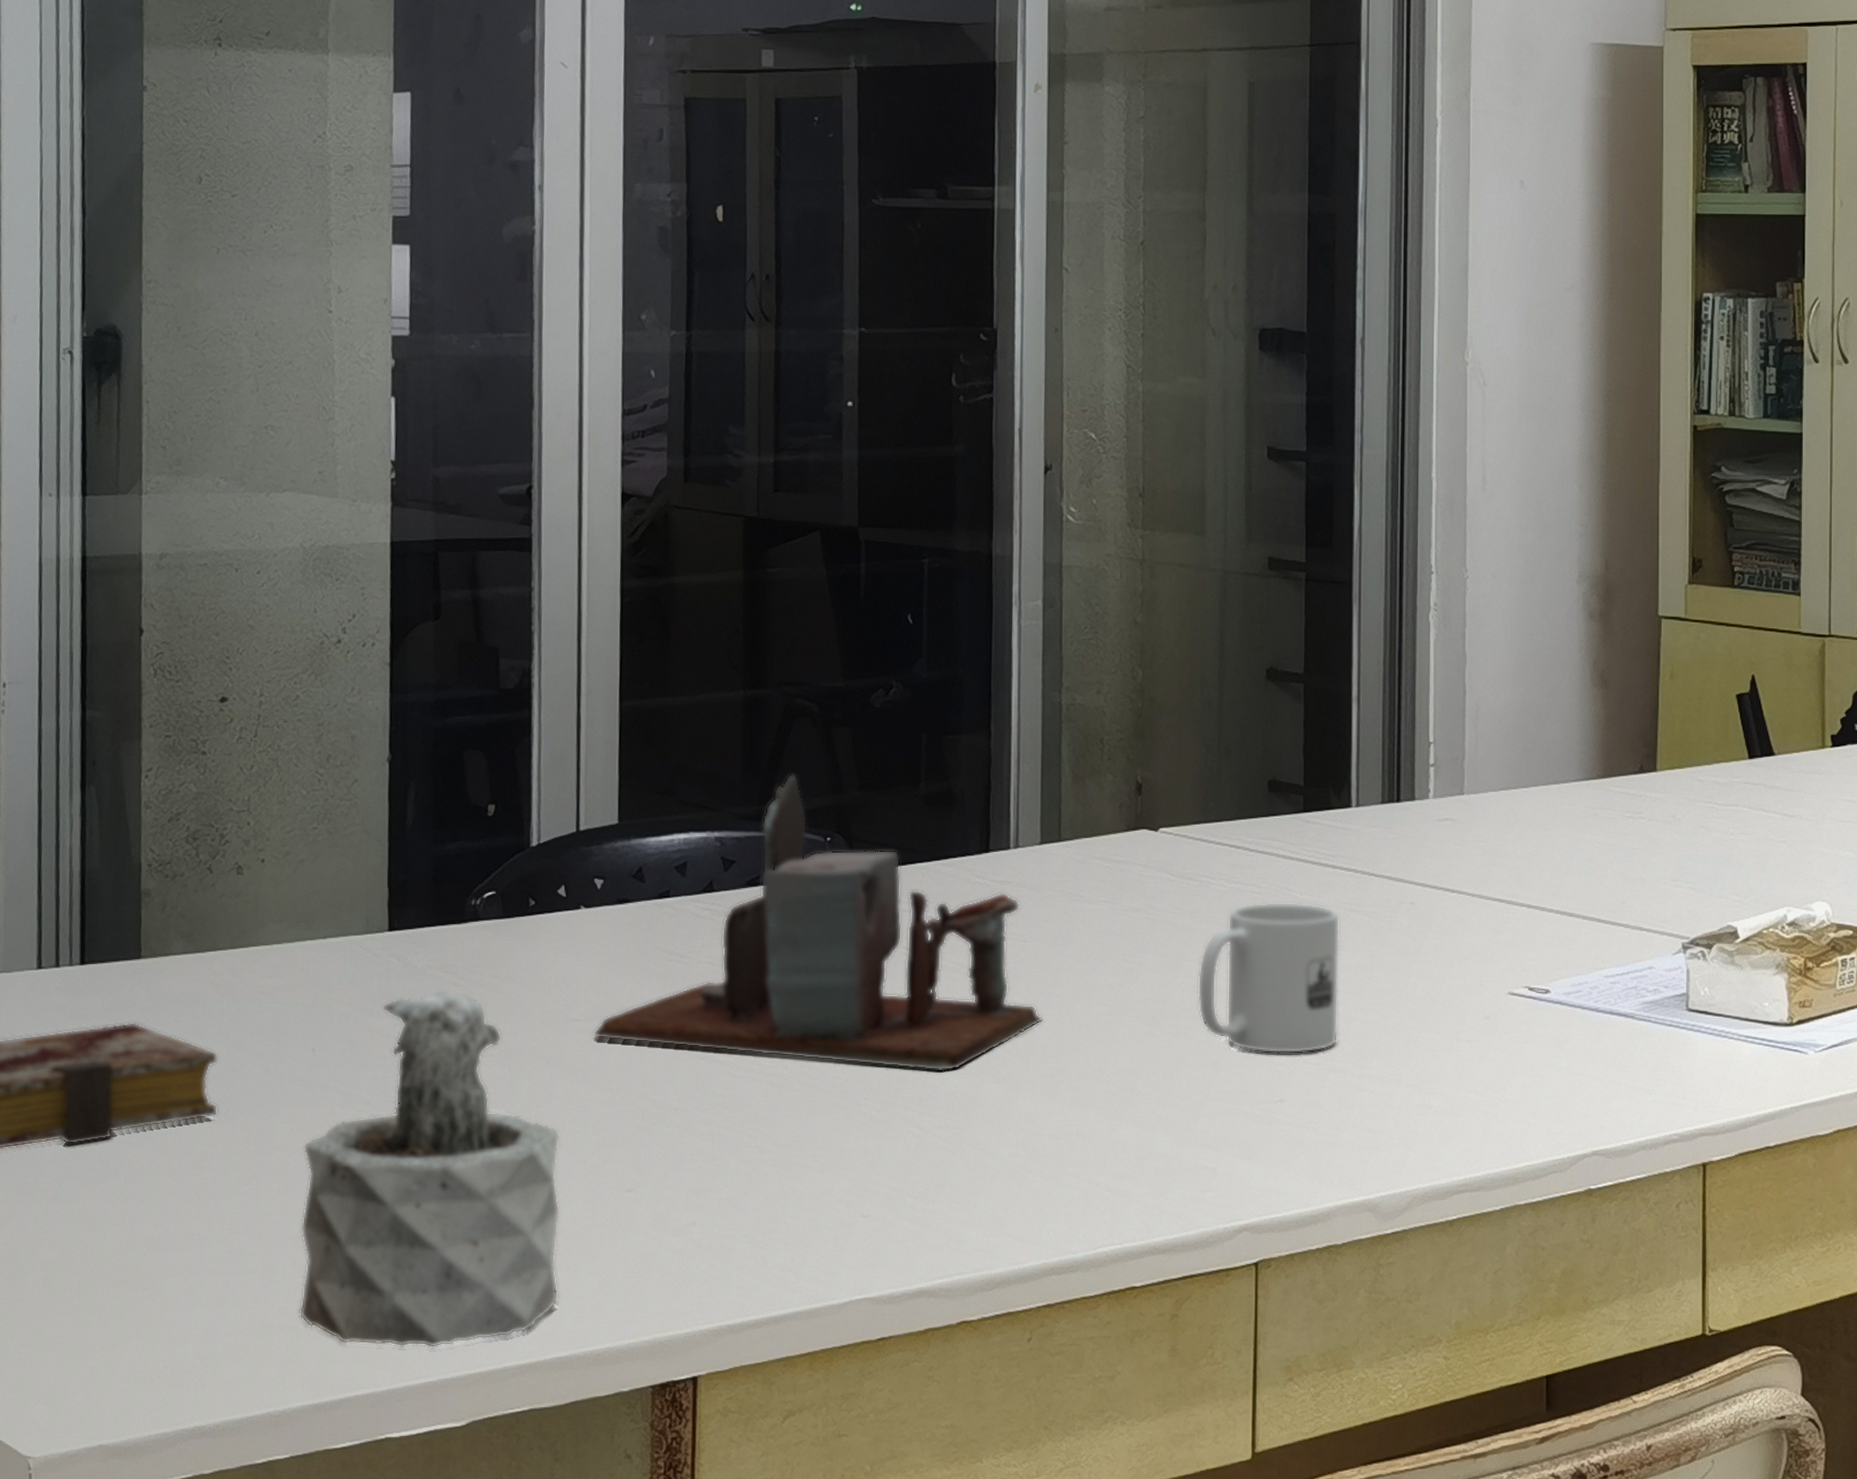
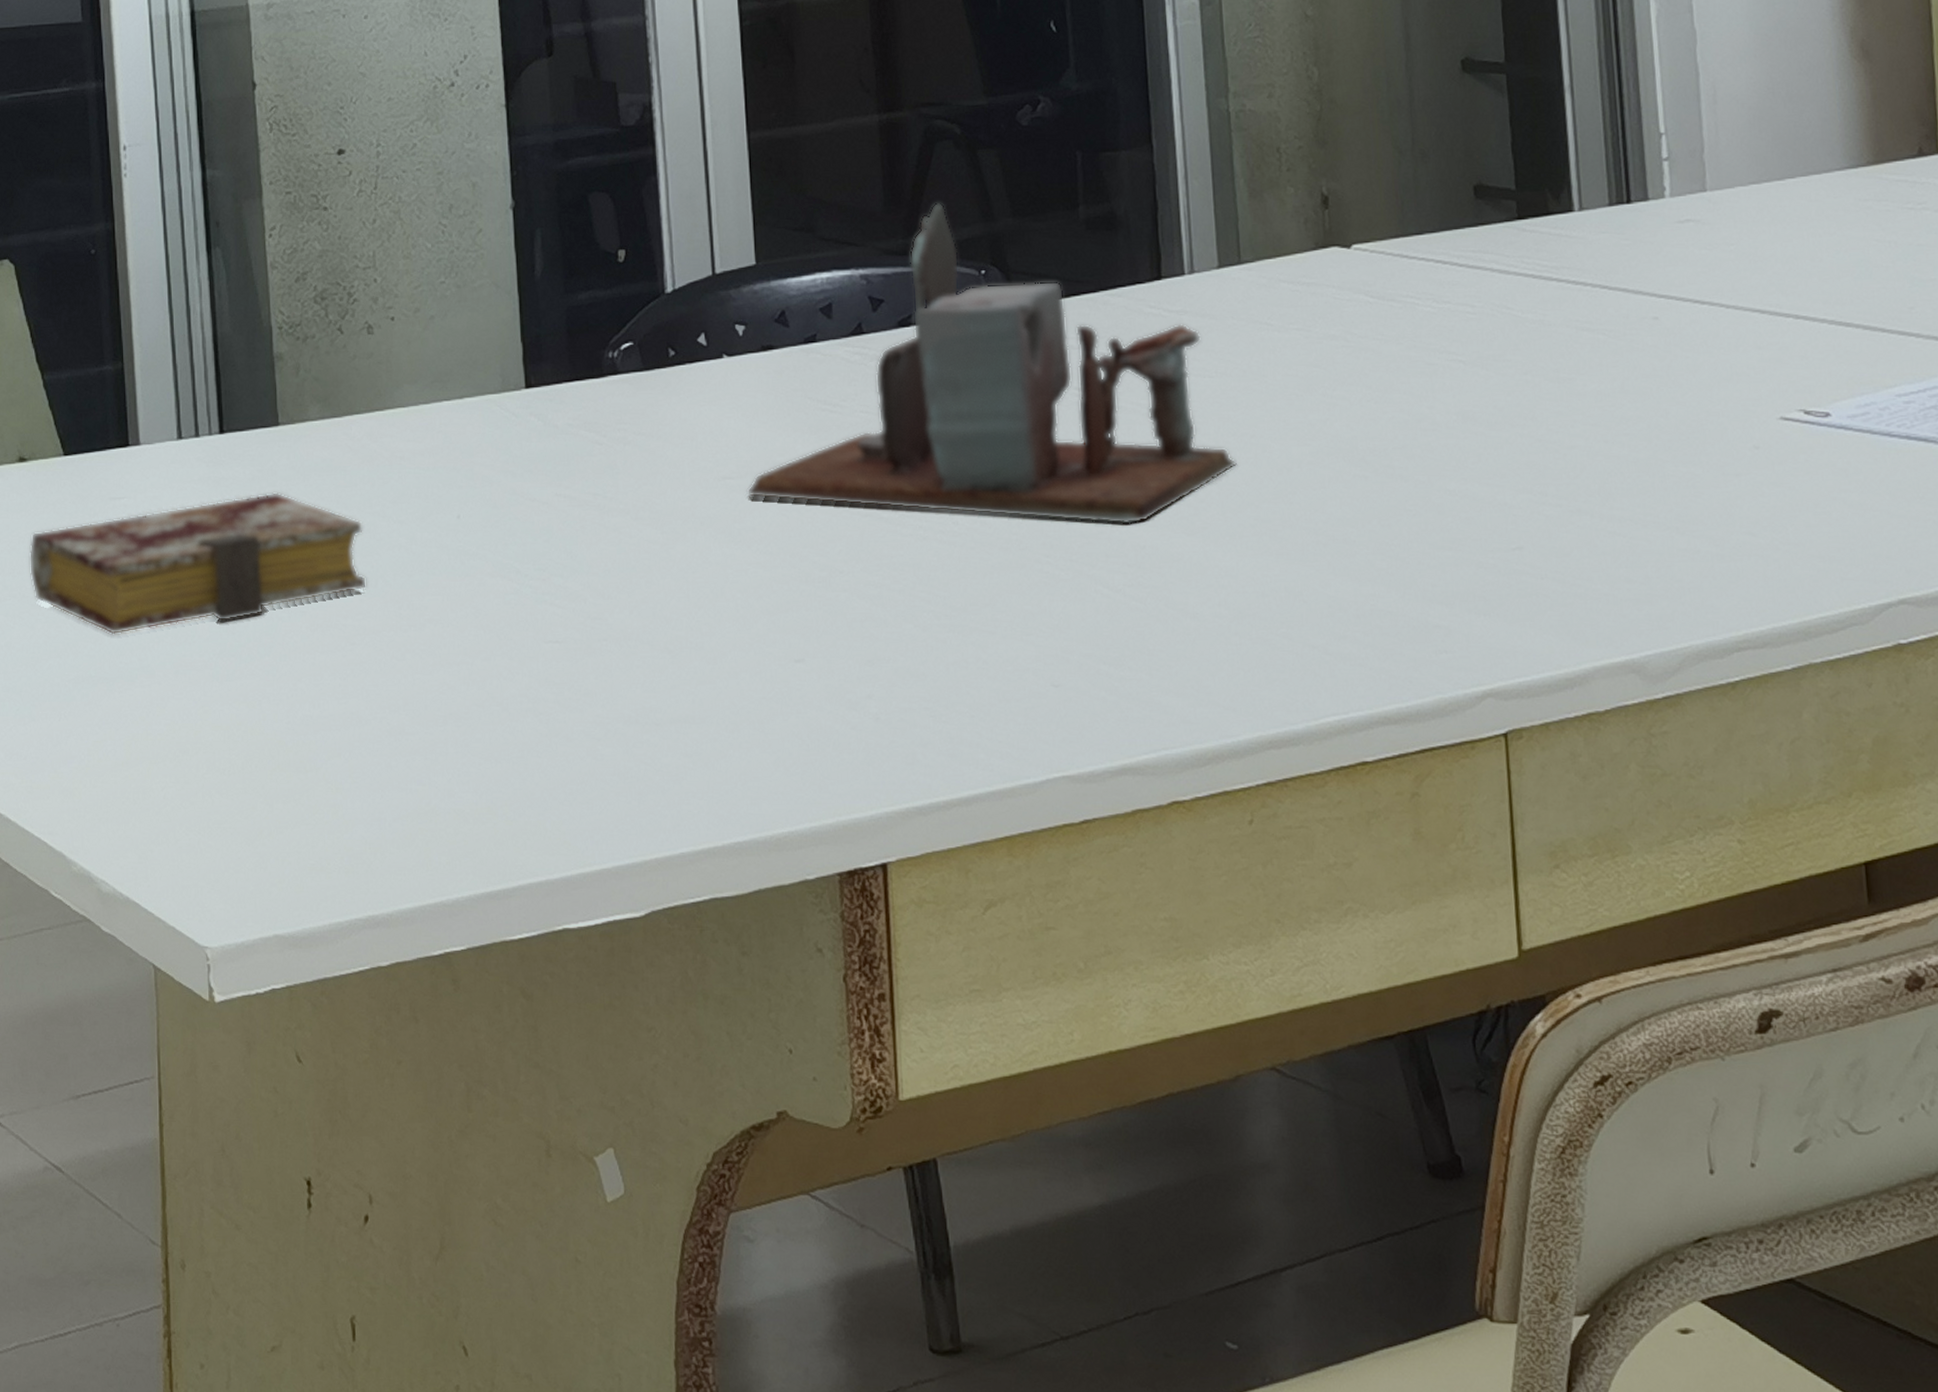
succulent plant: present [299,989,561,1349] -> none [456,449,733,833]
mug: present [1197,902,1340,1054] -> none [1410,322,1580,495]

